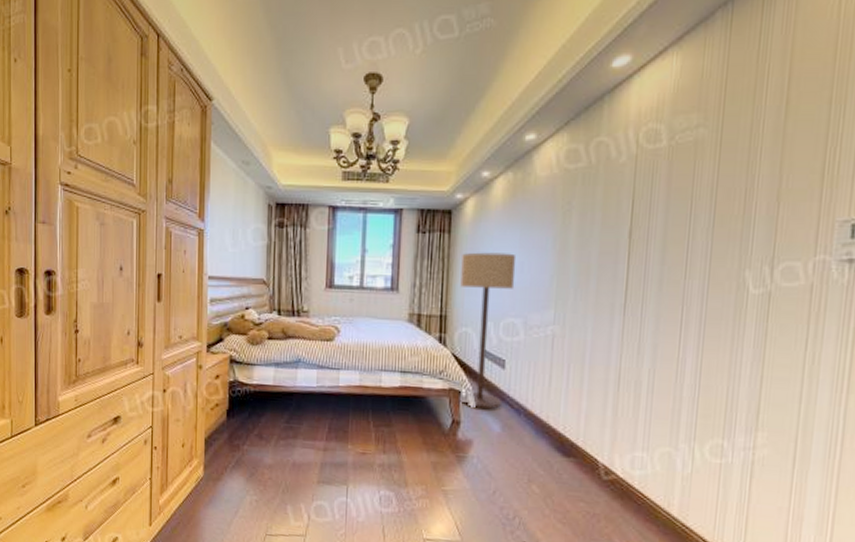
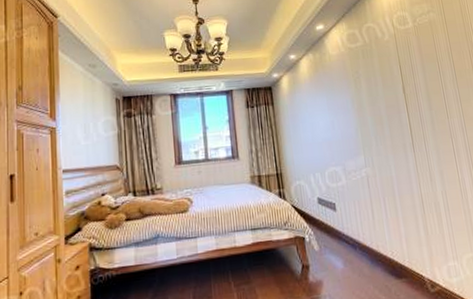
floor lamp: present [460,252,517,410] -> none [286,115,339,251]

